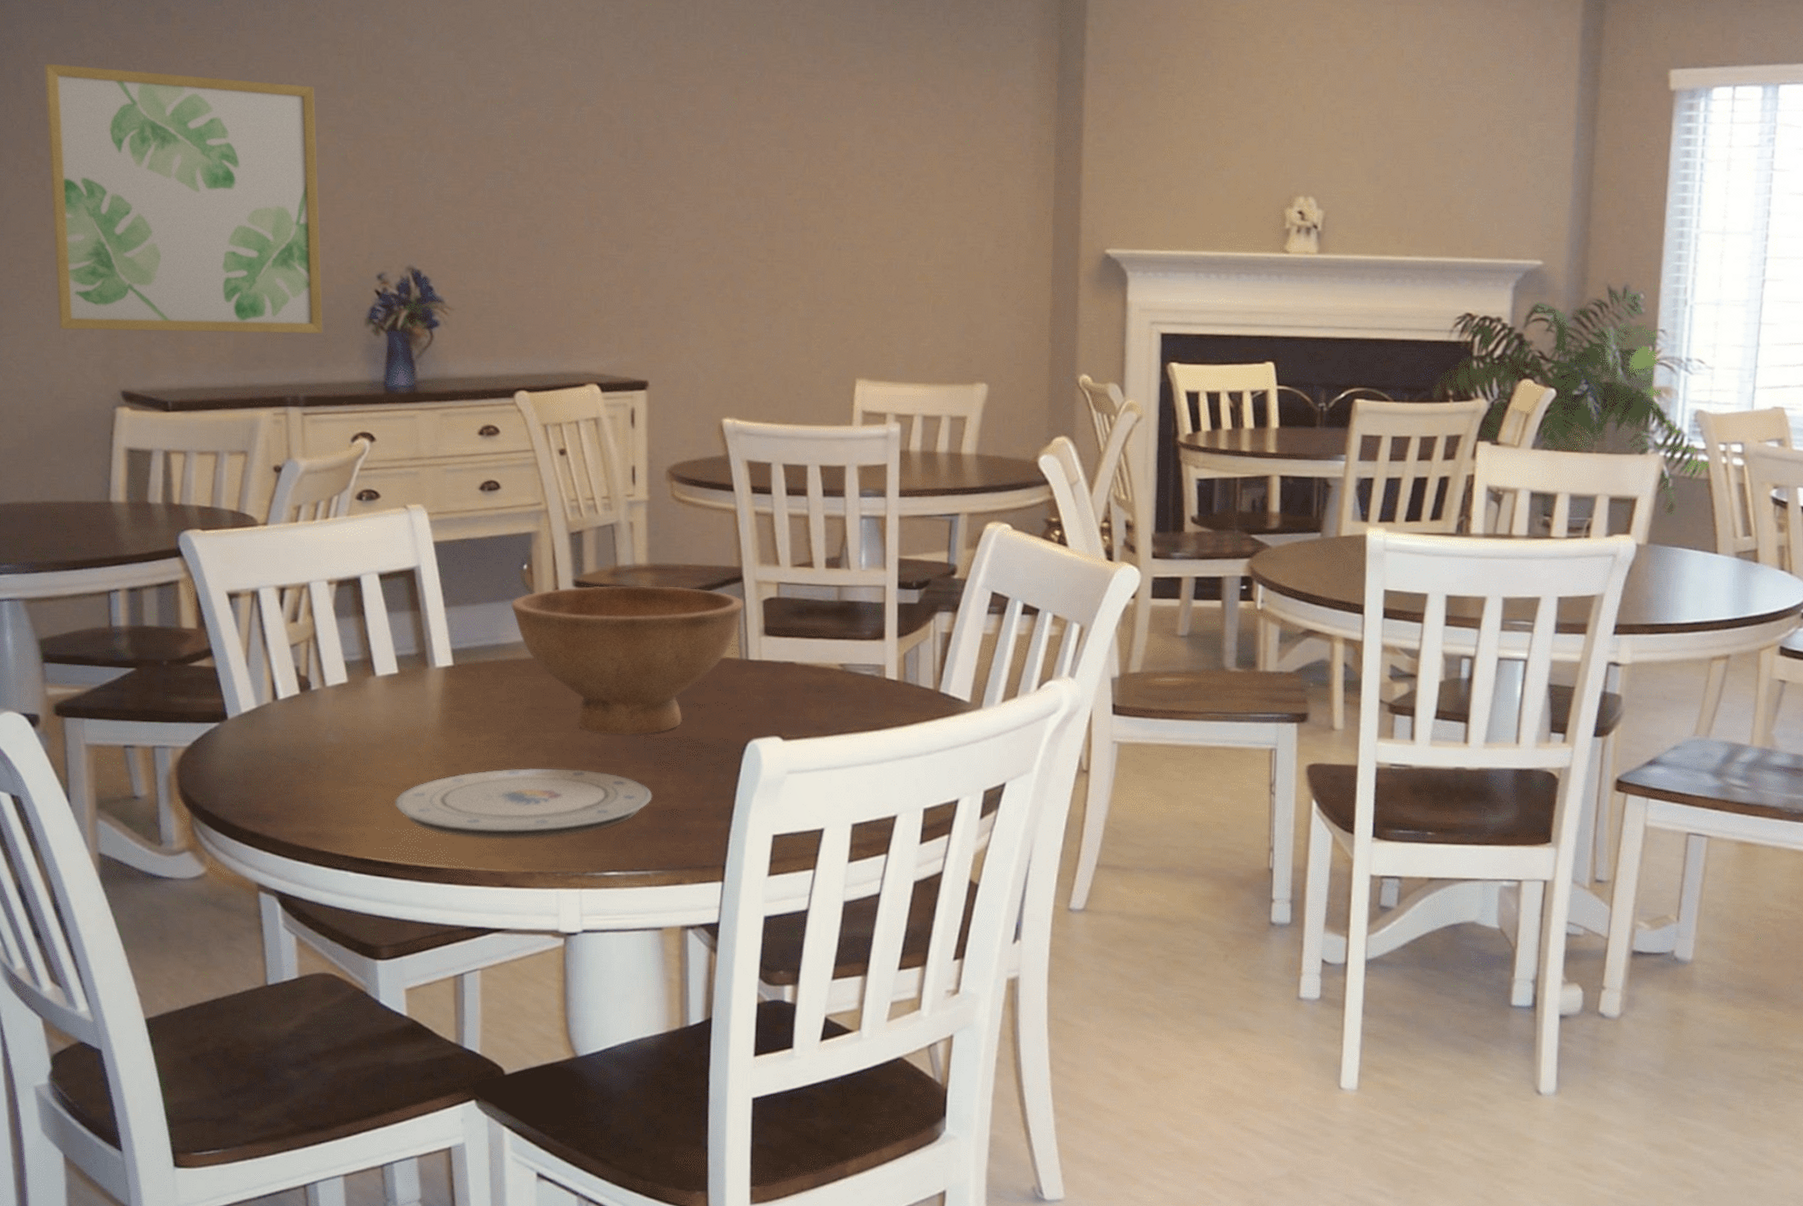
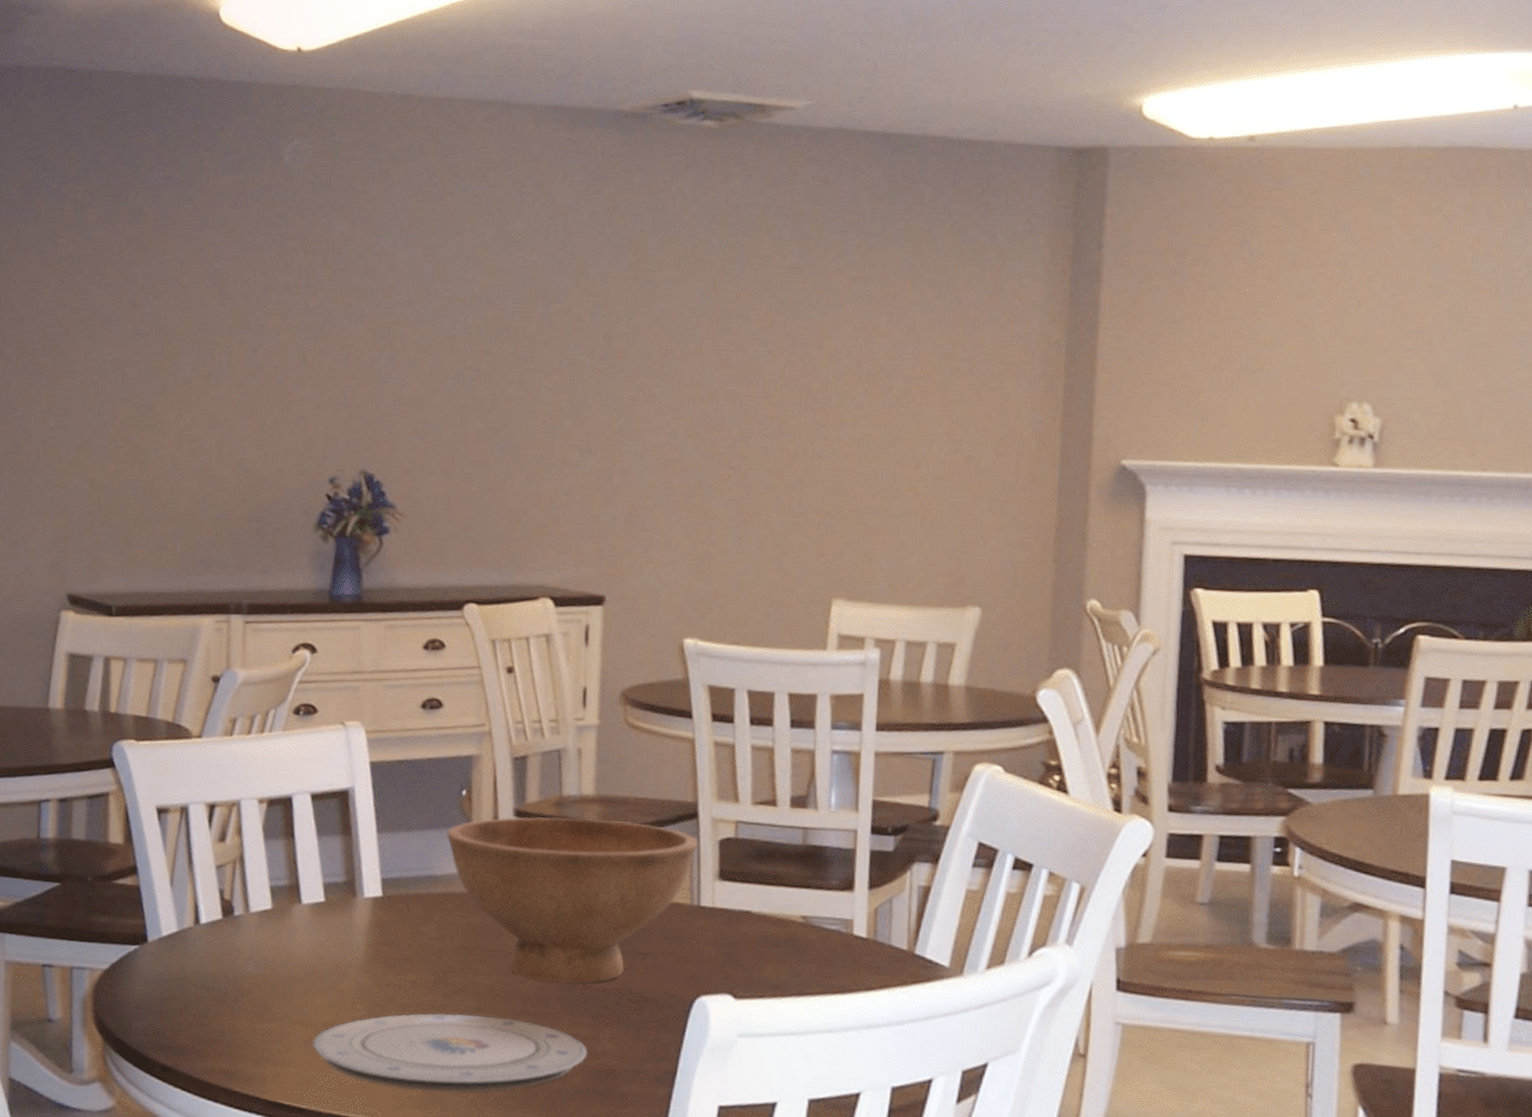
wall art: present [44,63,323,334] -> none [12,263,279,539]

